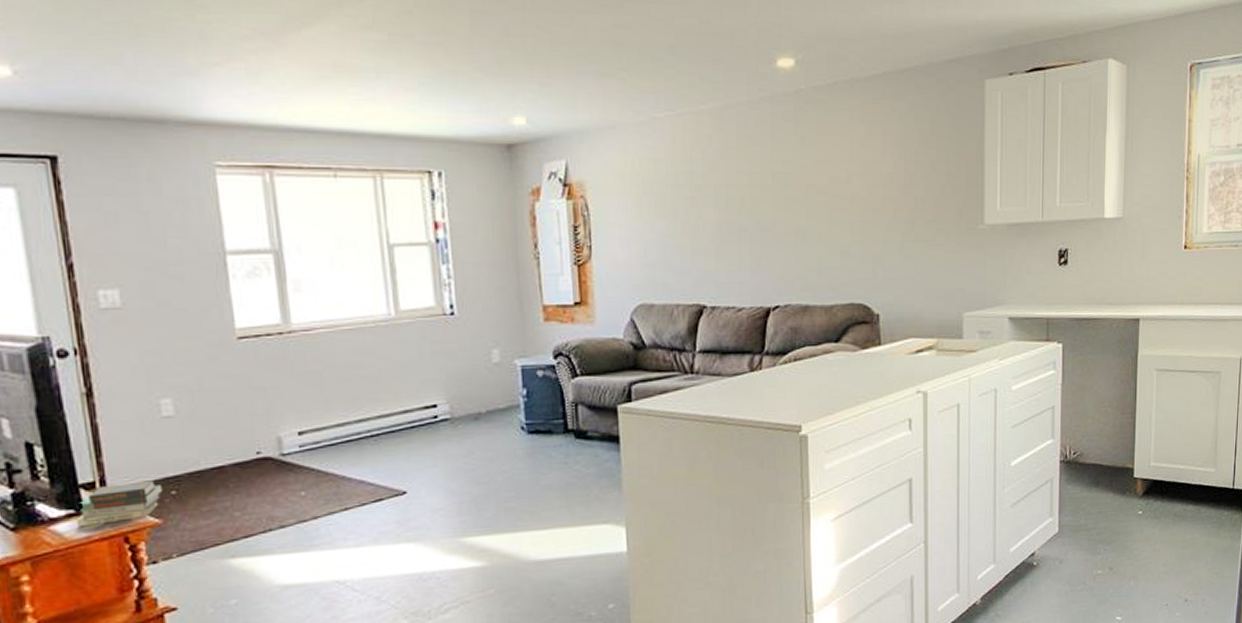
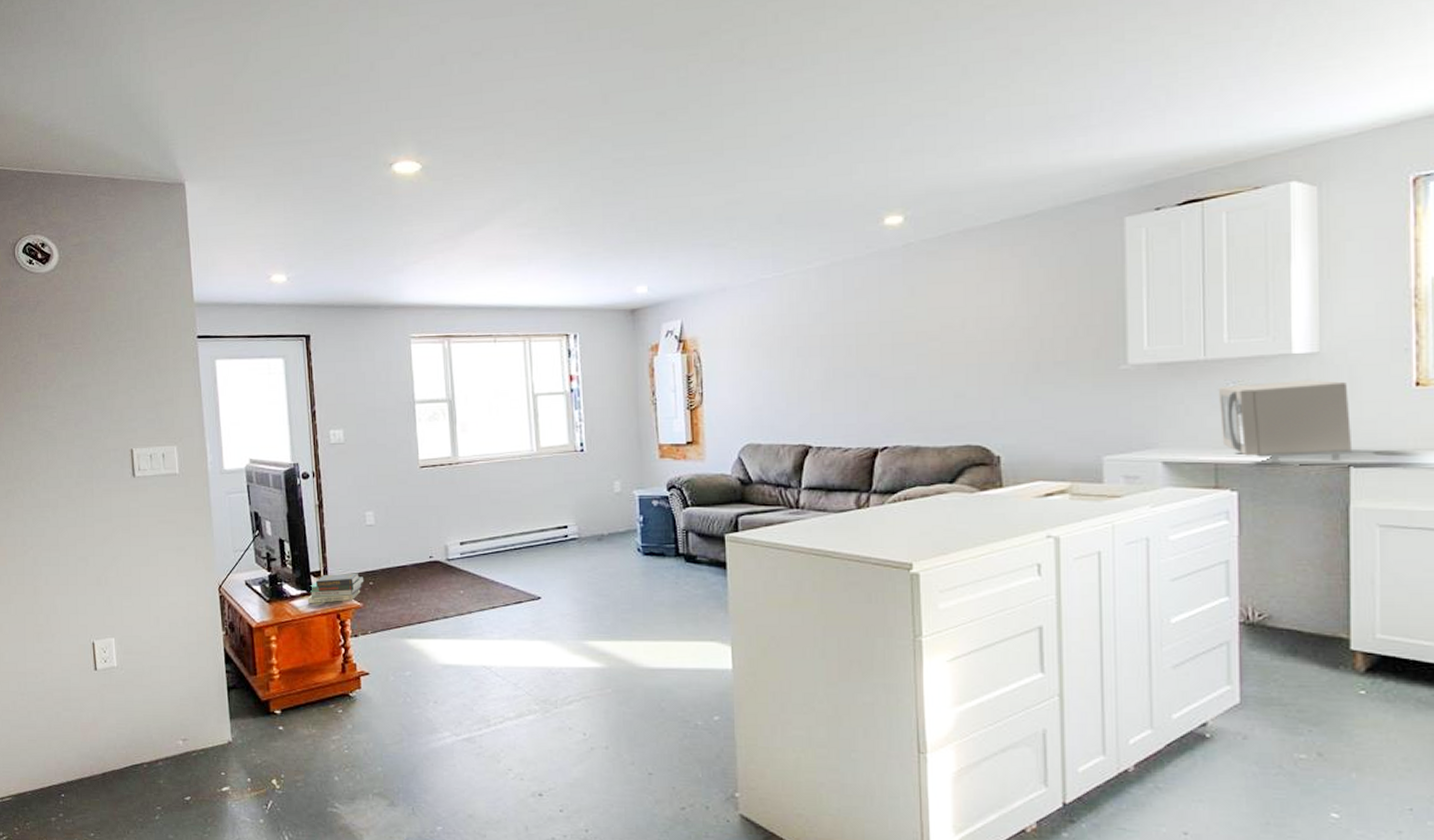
microwave: none [1051,241,1142,317] -> present [1218,379,1353,463]

